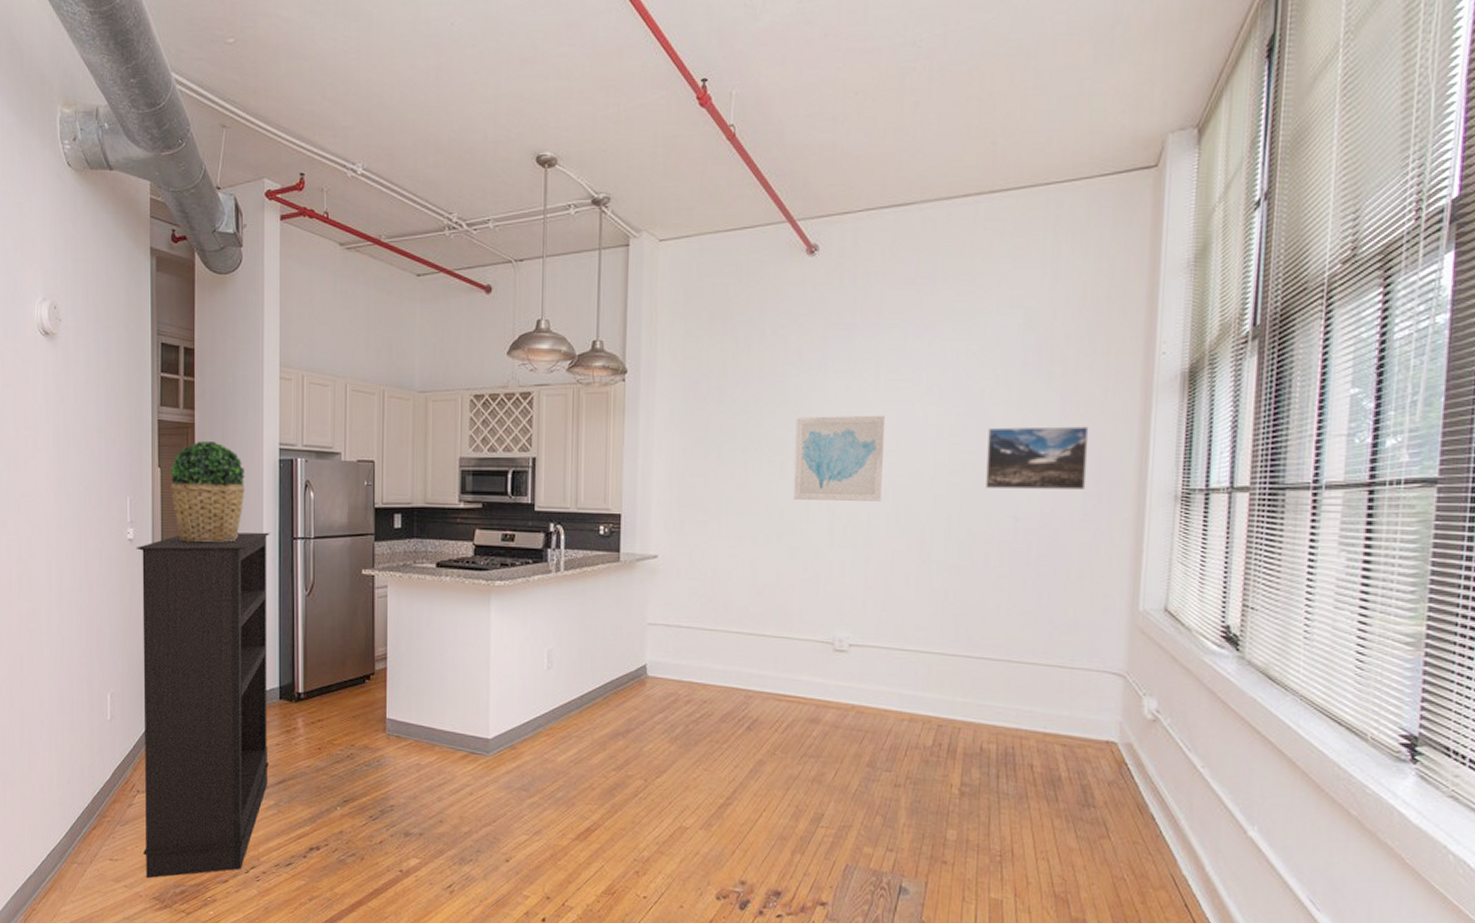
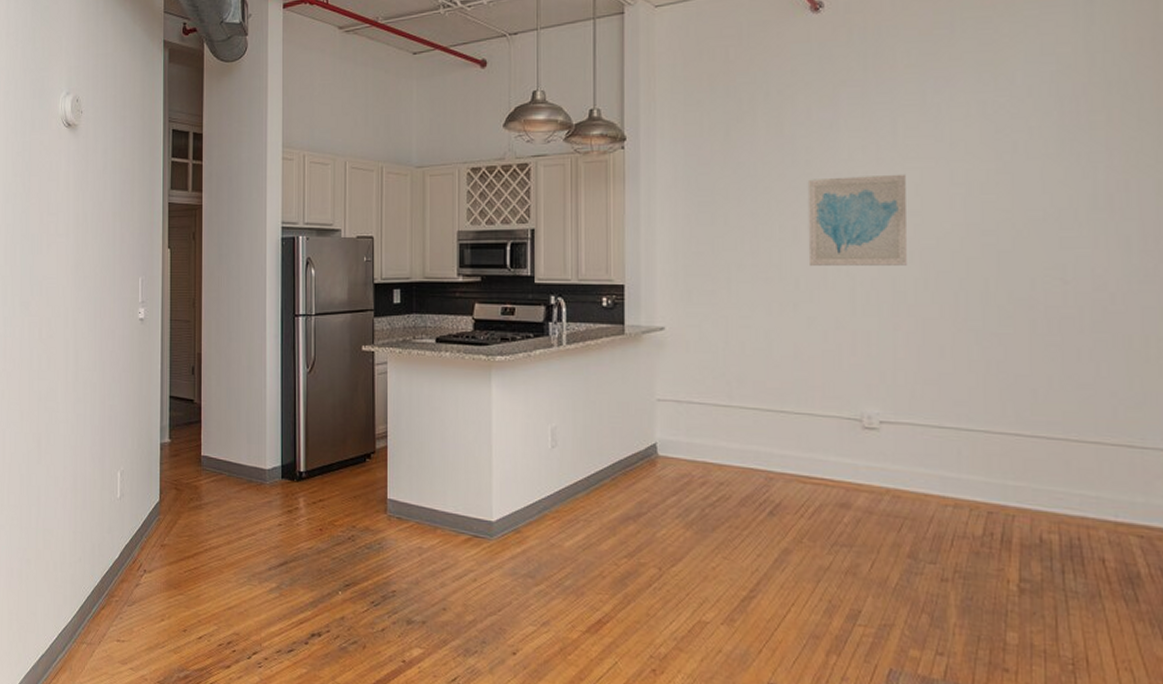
bookshelf: present [136,532,270,879] -> none [146,310,273,662]
potted plant: present [170,441,246,543] -> none [179,222,250,321]
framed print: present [985,426,1089,490] -> none [1025,178,1144,250]

